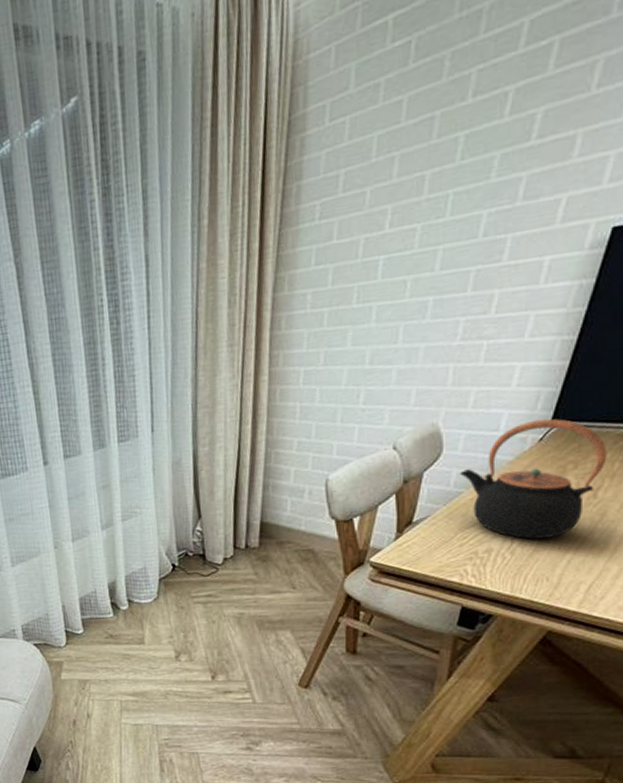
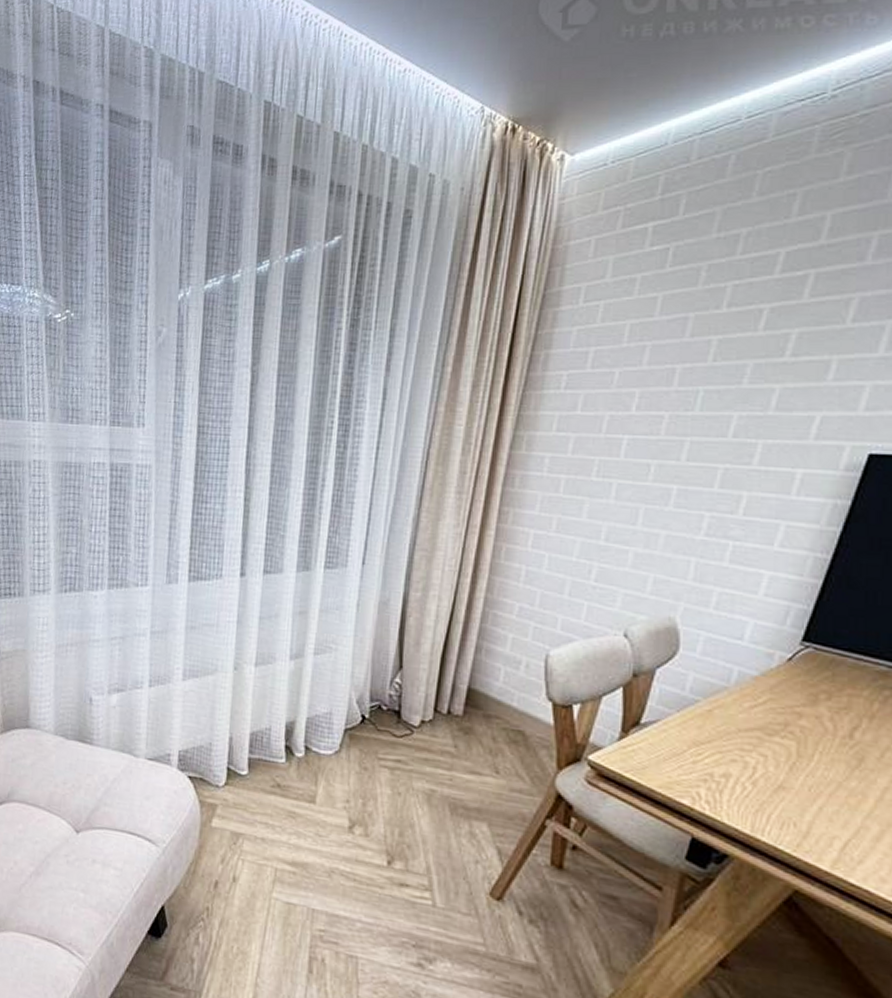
teapot: present [460,418,607,539] -> none [697,636,865,776]

